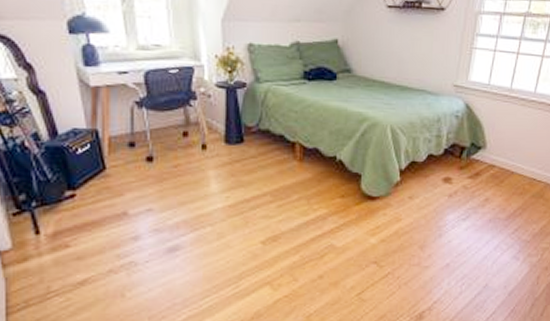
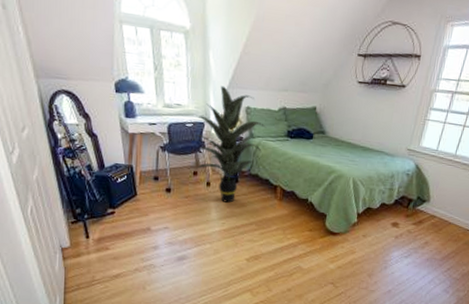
indoor plant: none [182,18,277,169] -> present [195,85,267,203]

